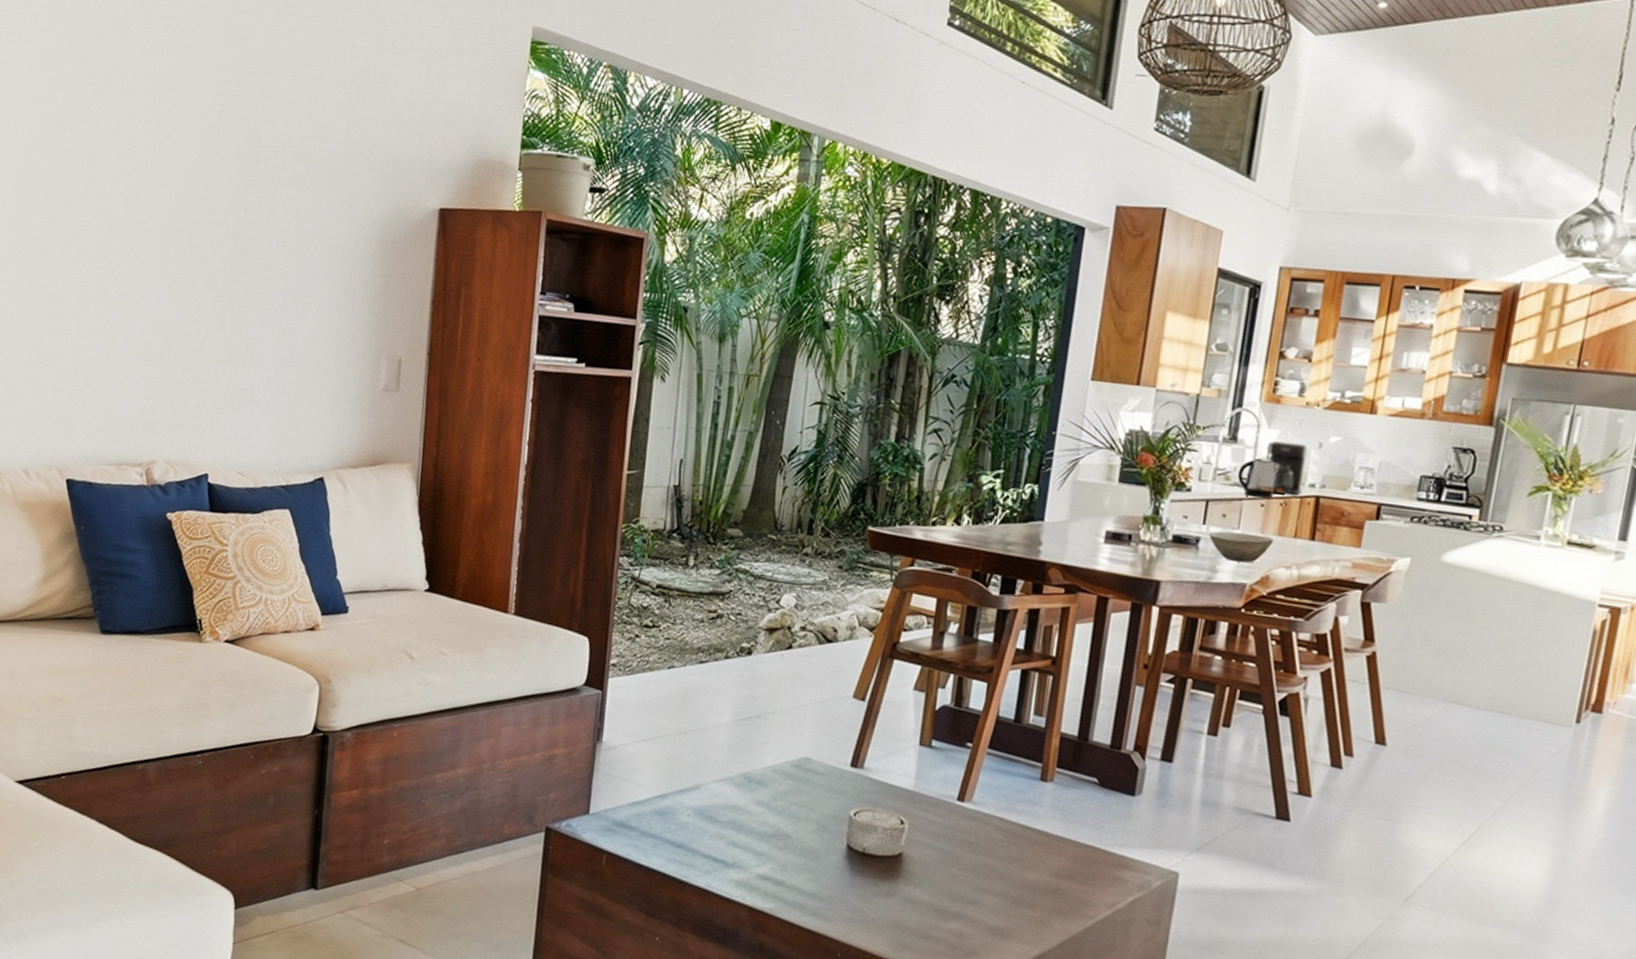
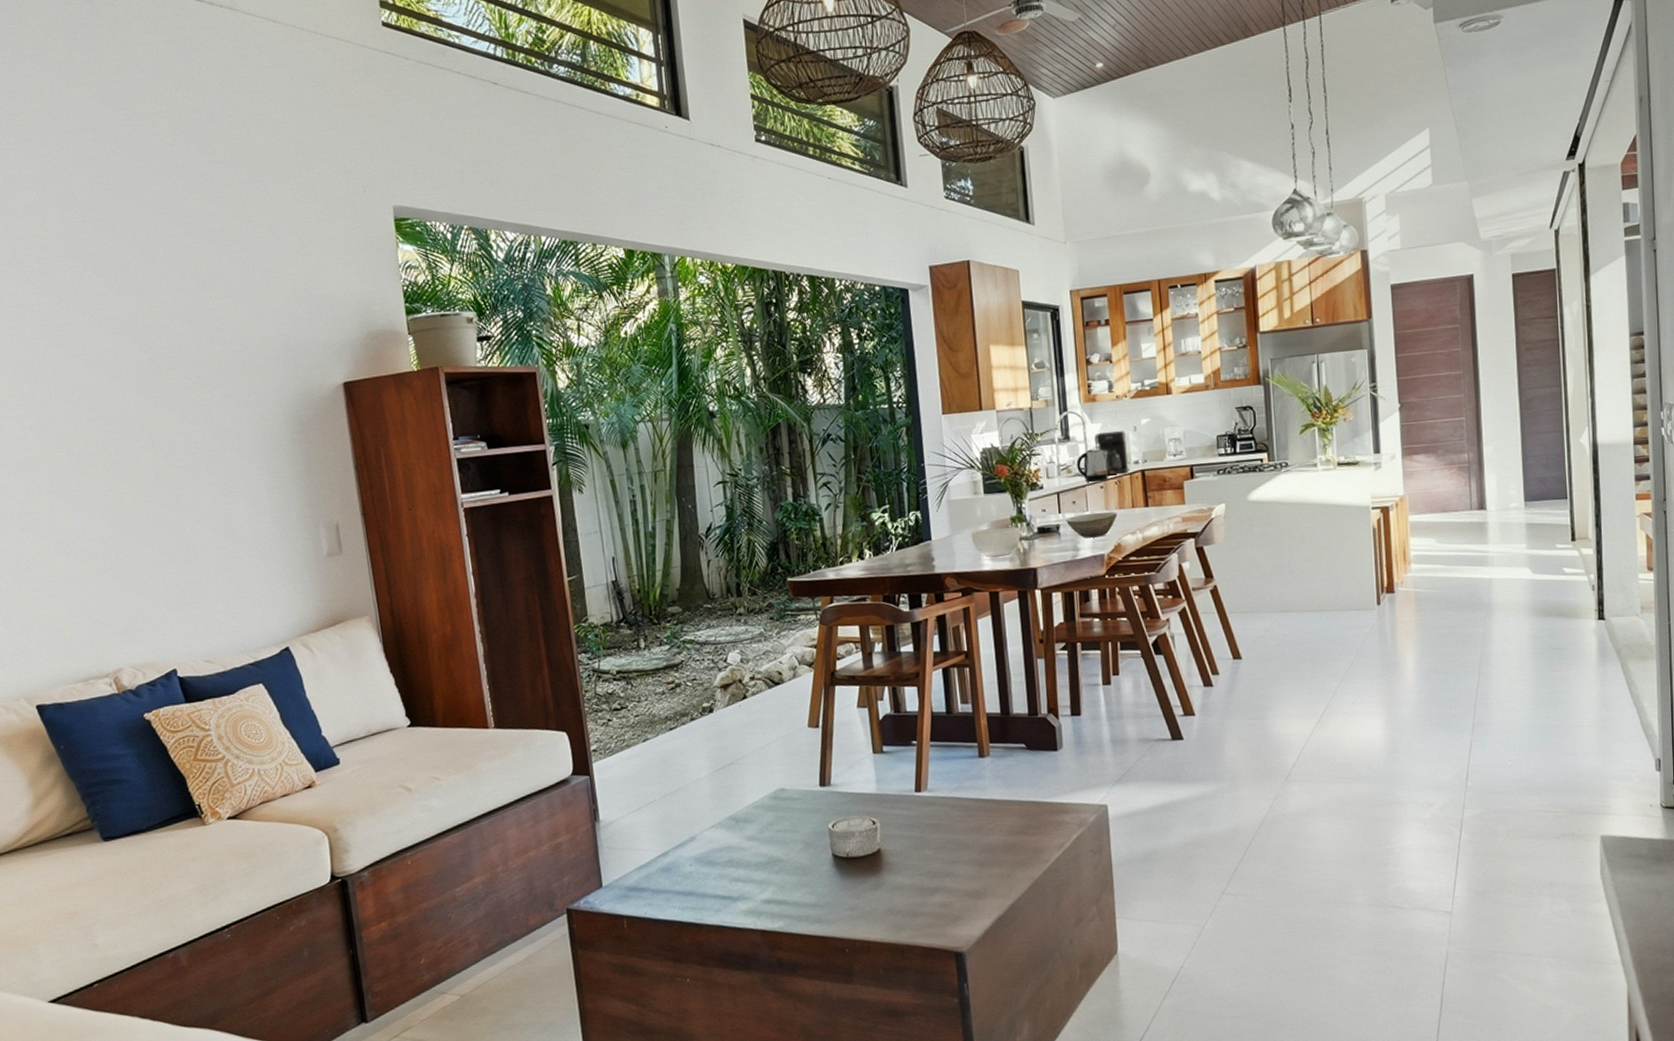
bowl: none [1091,521,1153,559] -> present [970,526,1021,558]

